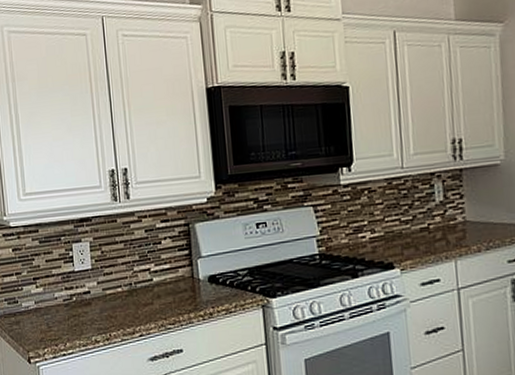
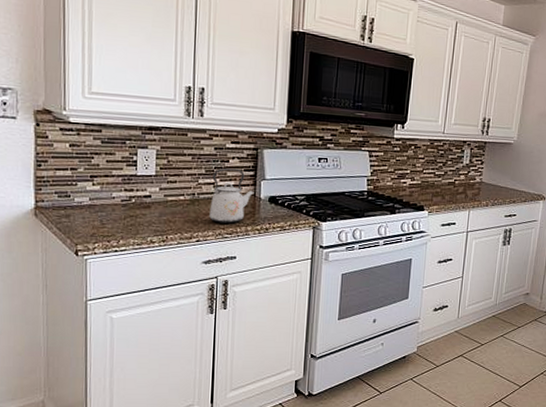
kettle: none [146,249,192,313] -> present [209,168,254,224]

